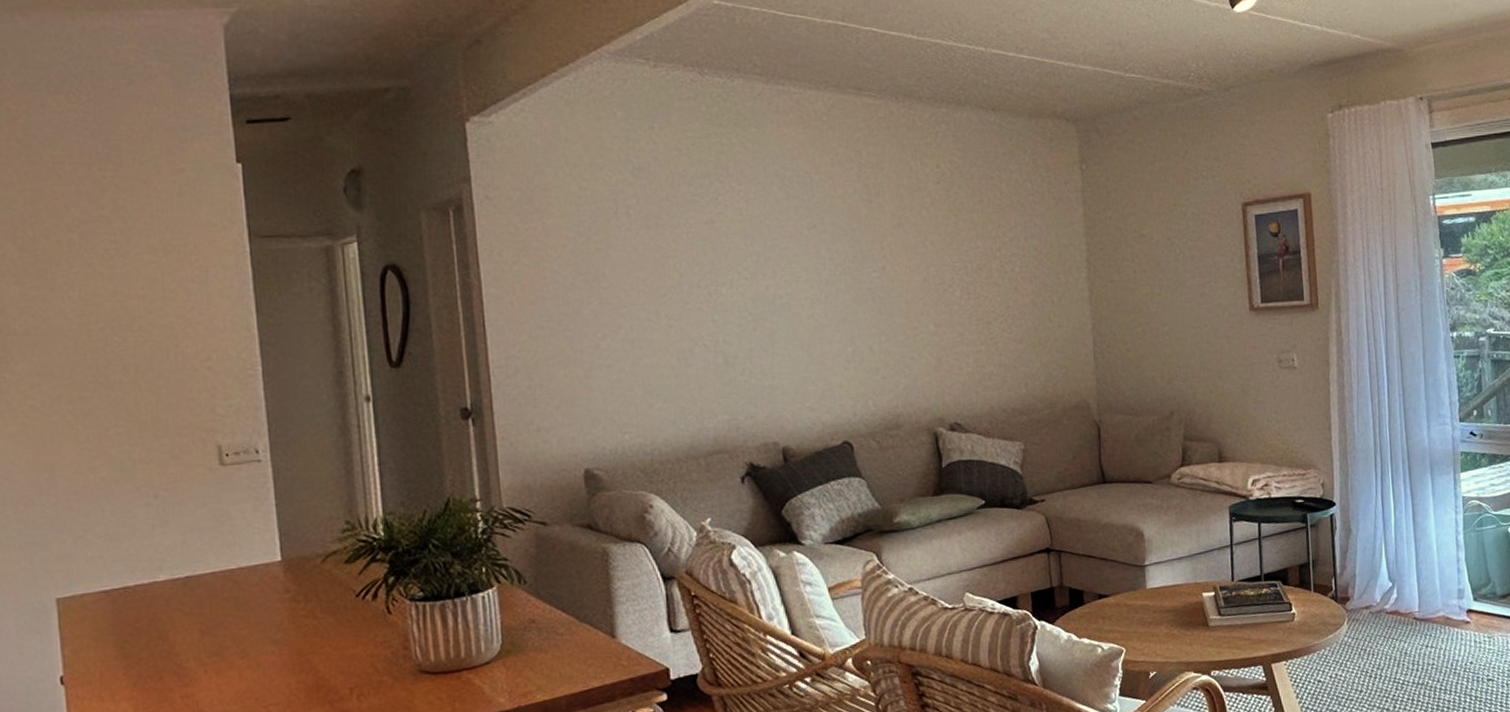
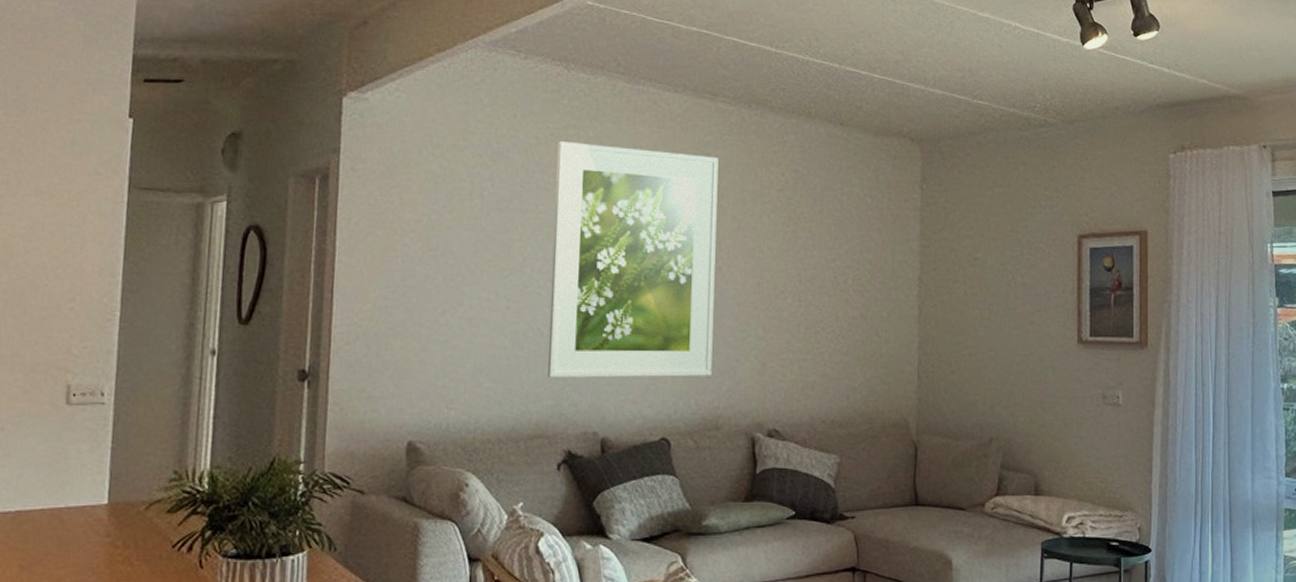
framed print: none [701,150,887,392] -> present [547,142,719,378]

